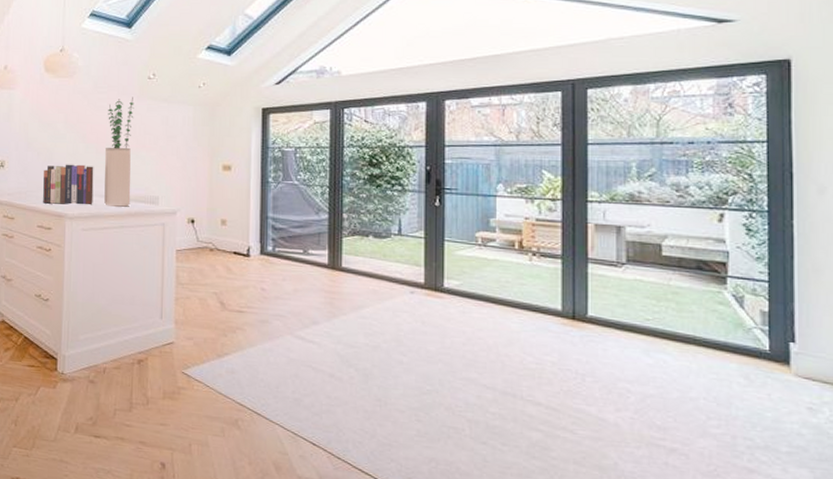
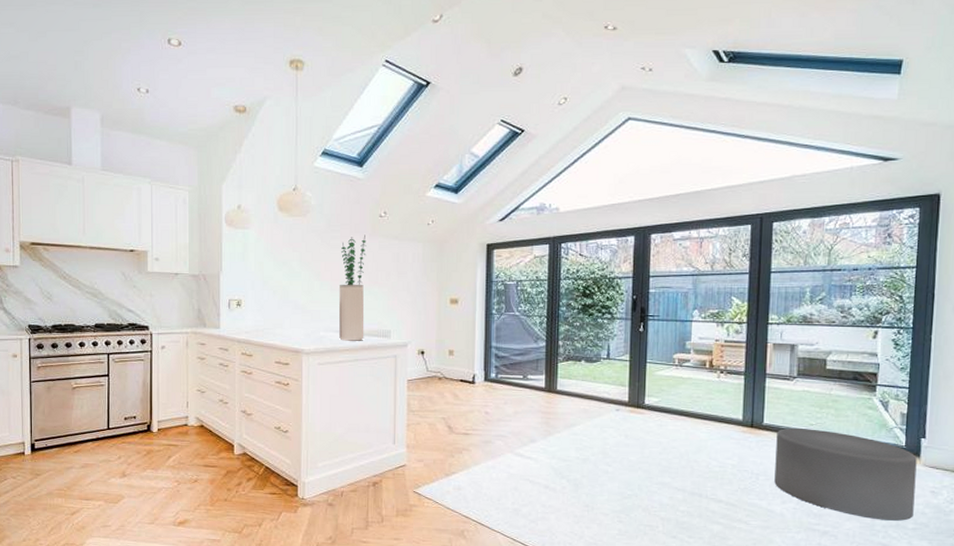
books: present [43,164,94,205] -> none [280,301,329,341]
pouf: none [605,322,787,443] -> present [774,428,917,522]

